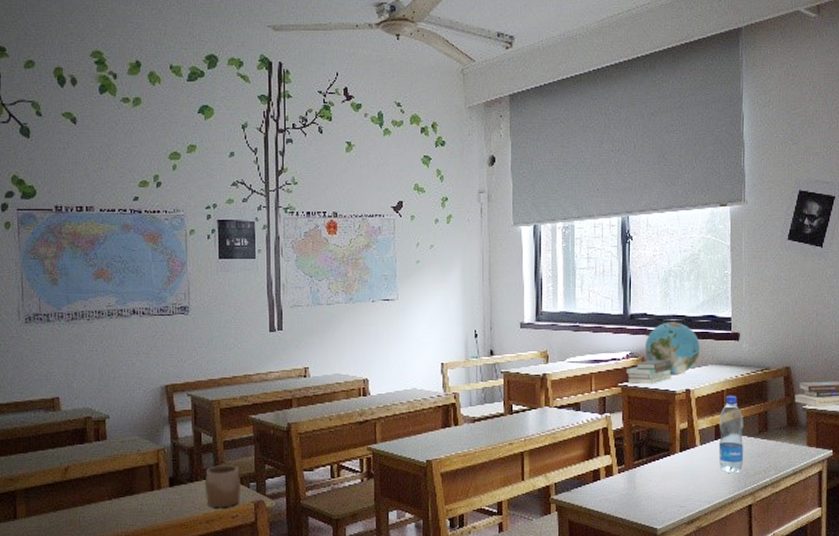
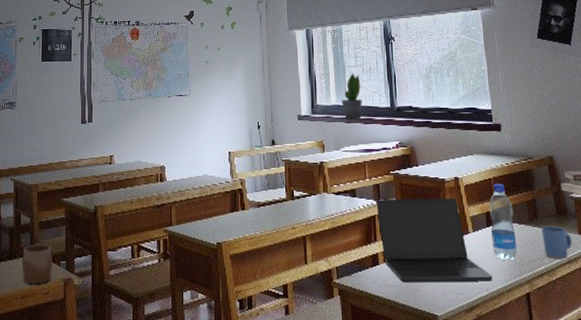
potted plant: none [569,276,594,328] -> present [341,73,363,120]
laptop: none [601,411,716,497] -> present [376,198,493,283]
books: present [626,359,673,385] -> none [397,148,441,173]
globe: present [644,322,700,375] -> none [412,114,465,164]
mug: none [770,438,800,471] -> present [541,226,572,260]

